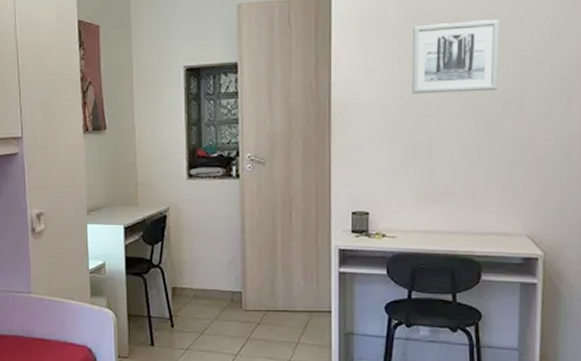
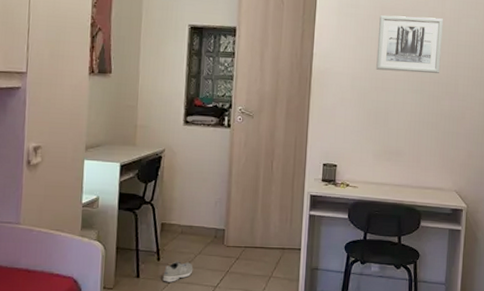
sneaker: none [178,327,210,350] -> present [162,261,193,282]

